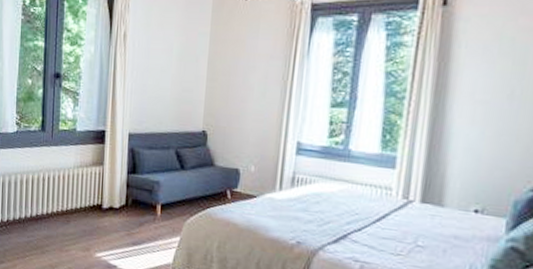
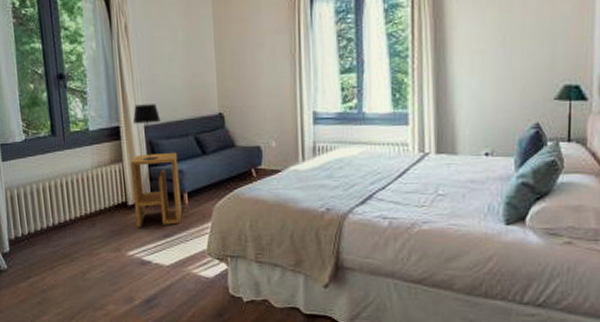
side table: none [108,160,157,234] -> present [130,152,182,228]
table lamp: none [119,112,145,168] -> present [133,104,161,160]

